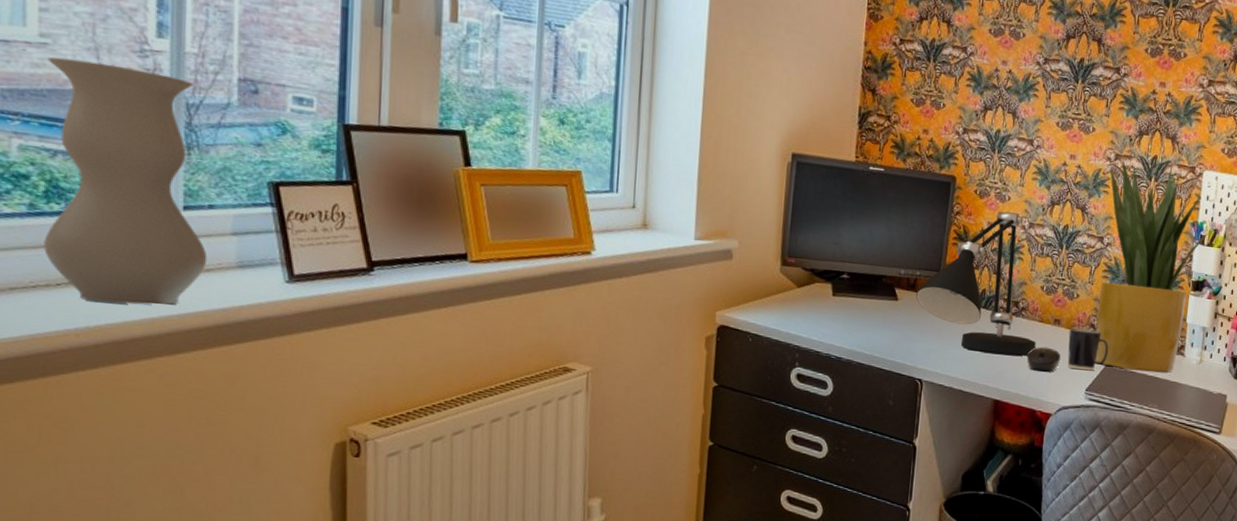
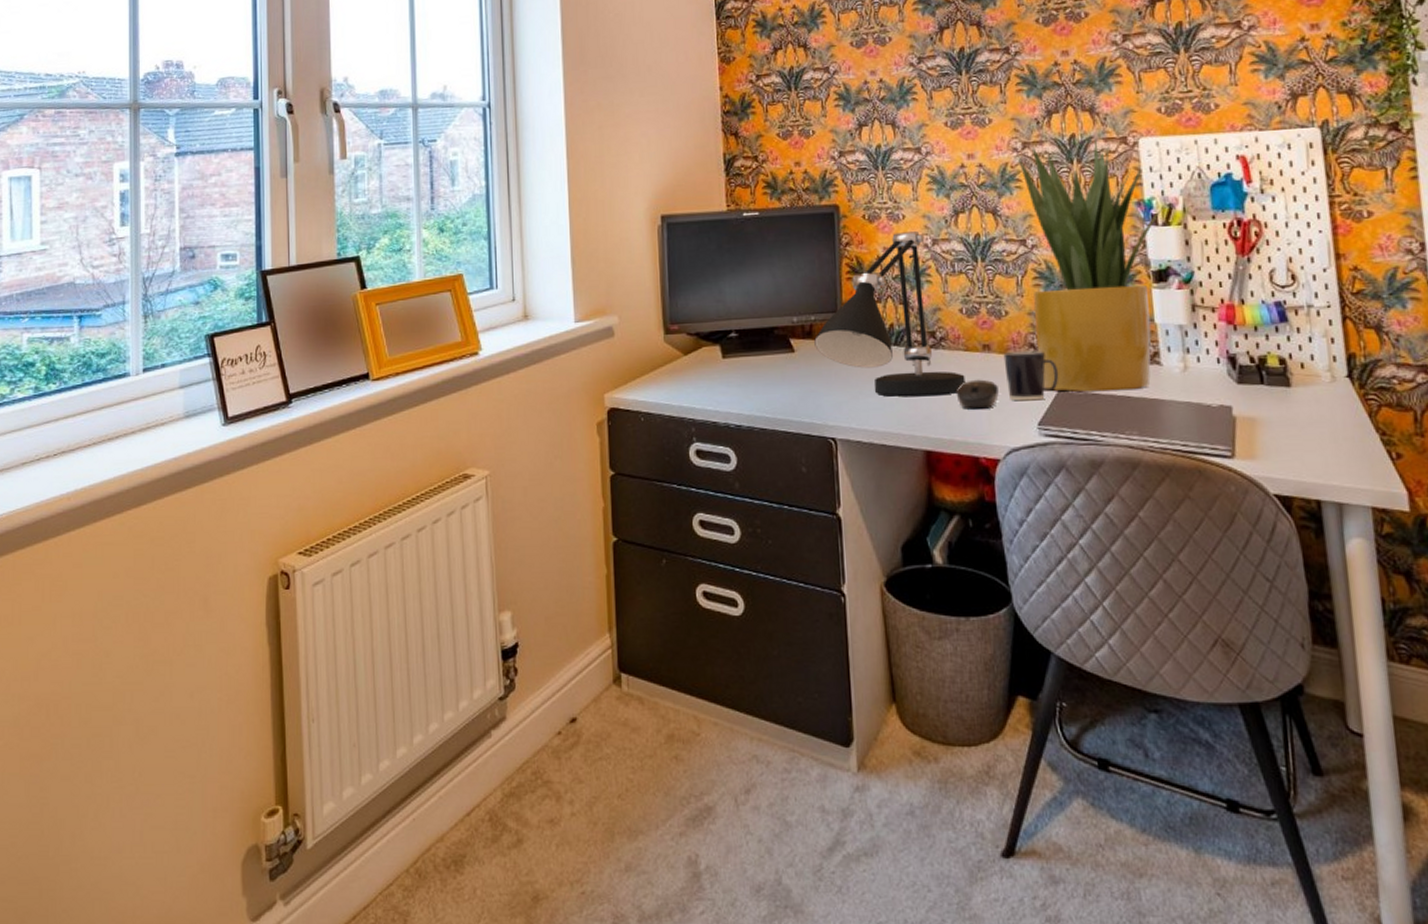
vase: present [44,57,208,305] -> none [45,256,162,466]

